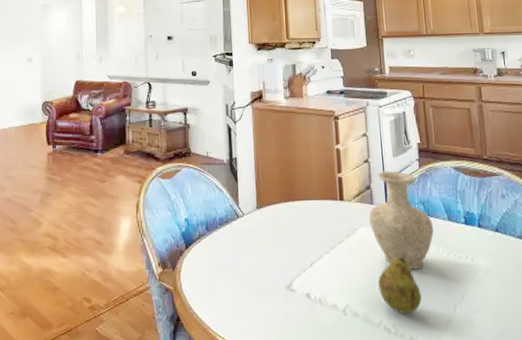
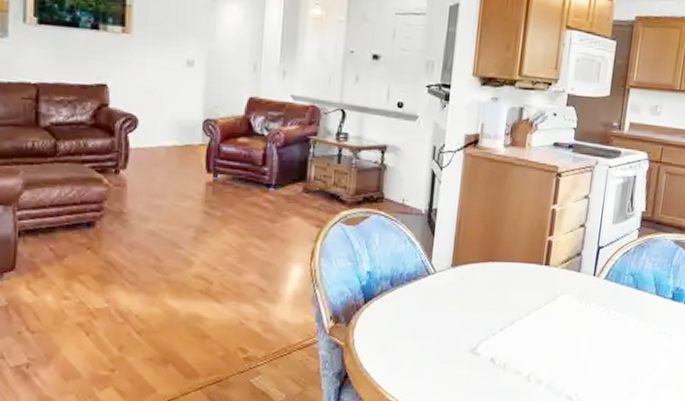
vase: present [369,171,434,270] -> none [572,238,639,342]
fruit: present [378,254,422,315] -> none [568,325,611,385]

